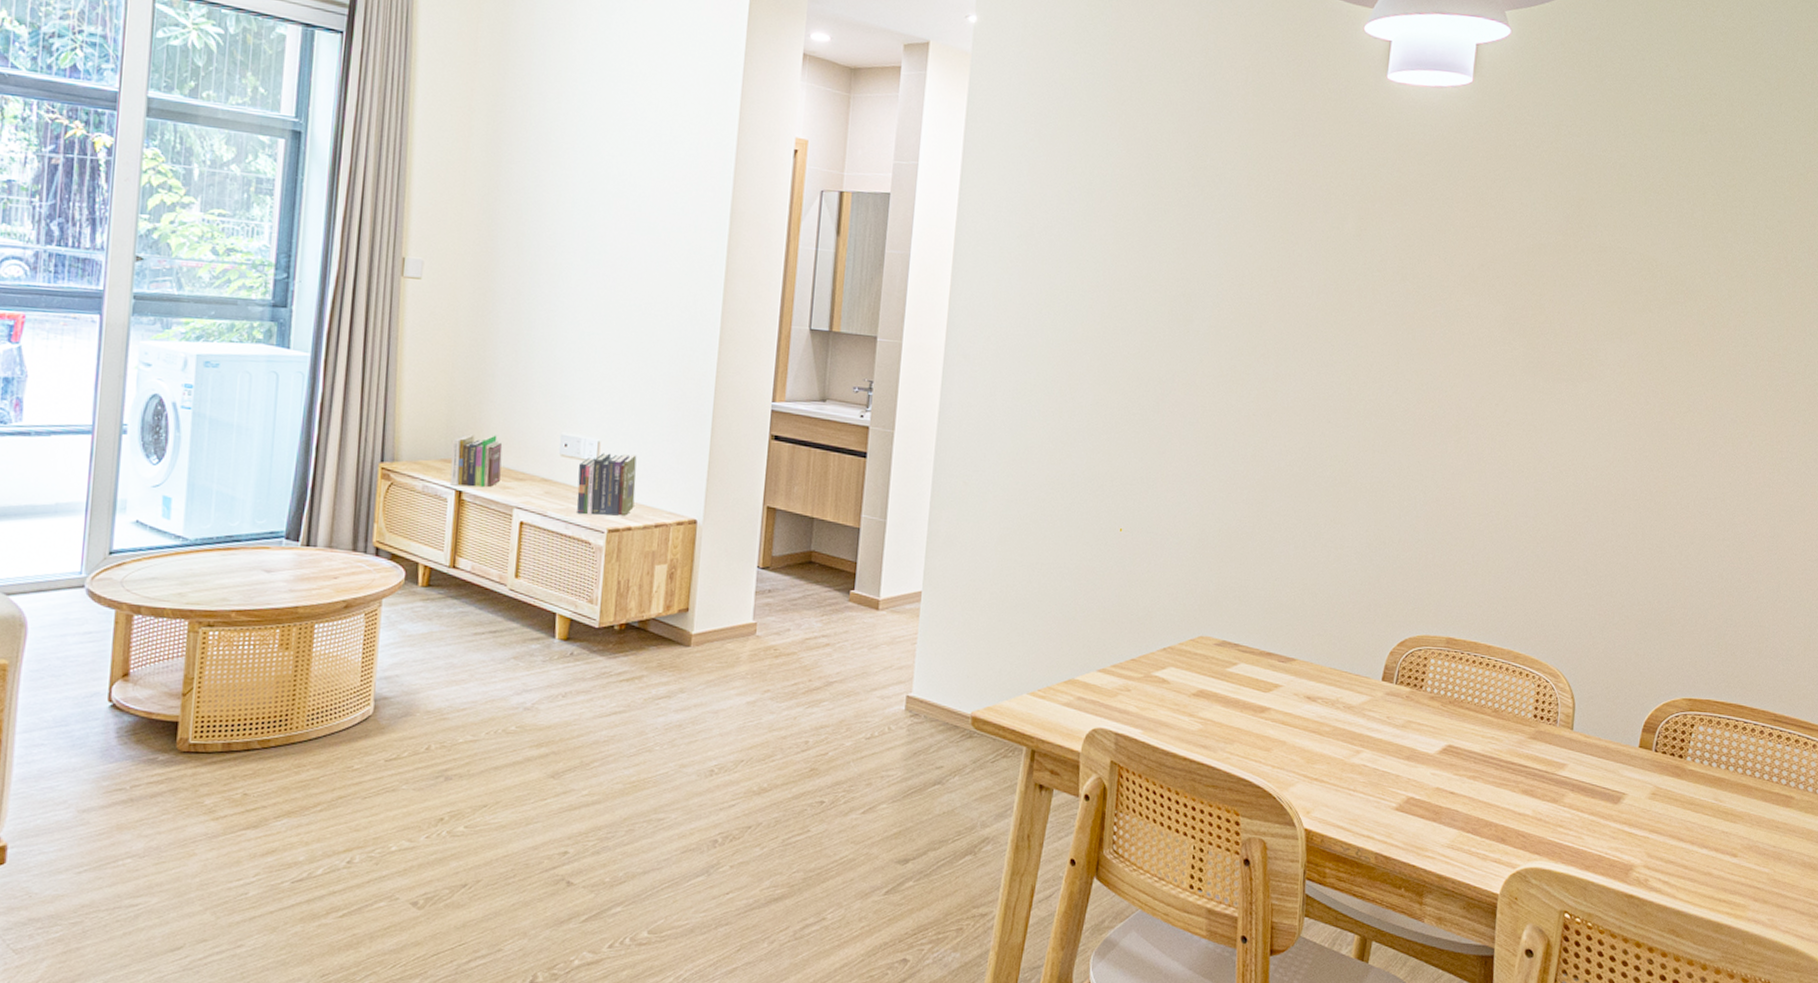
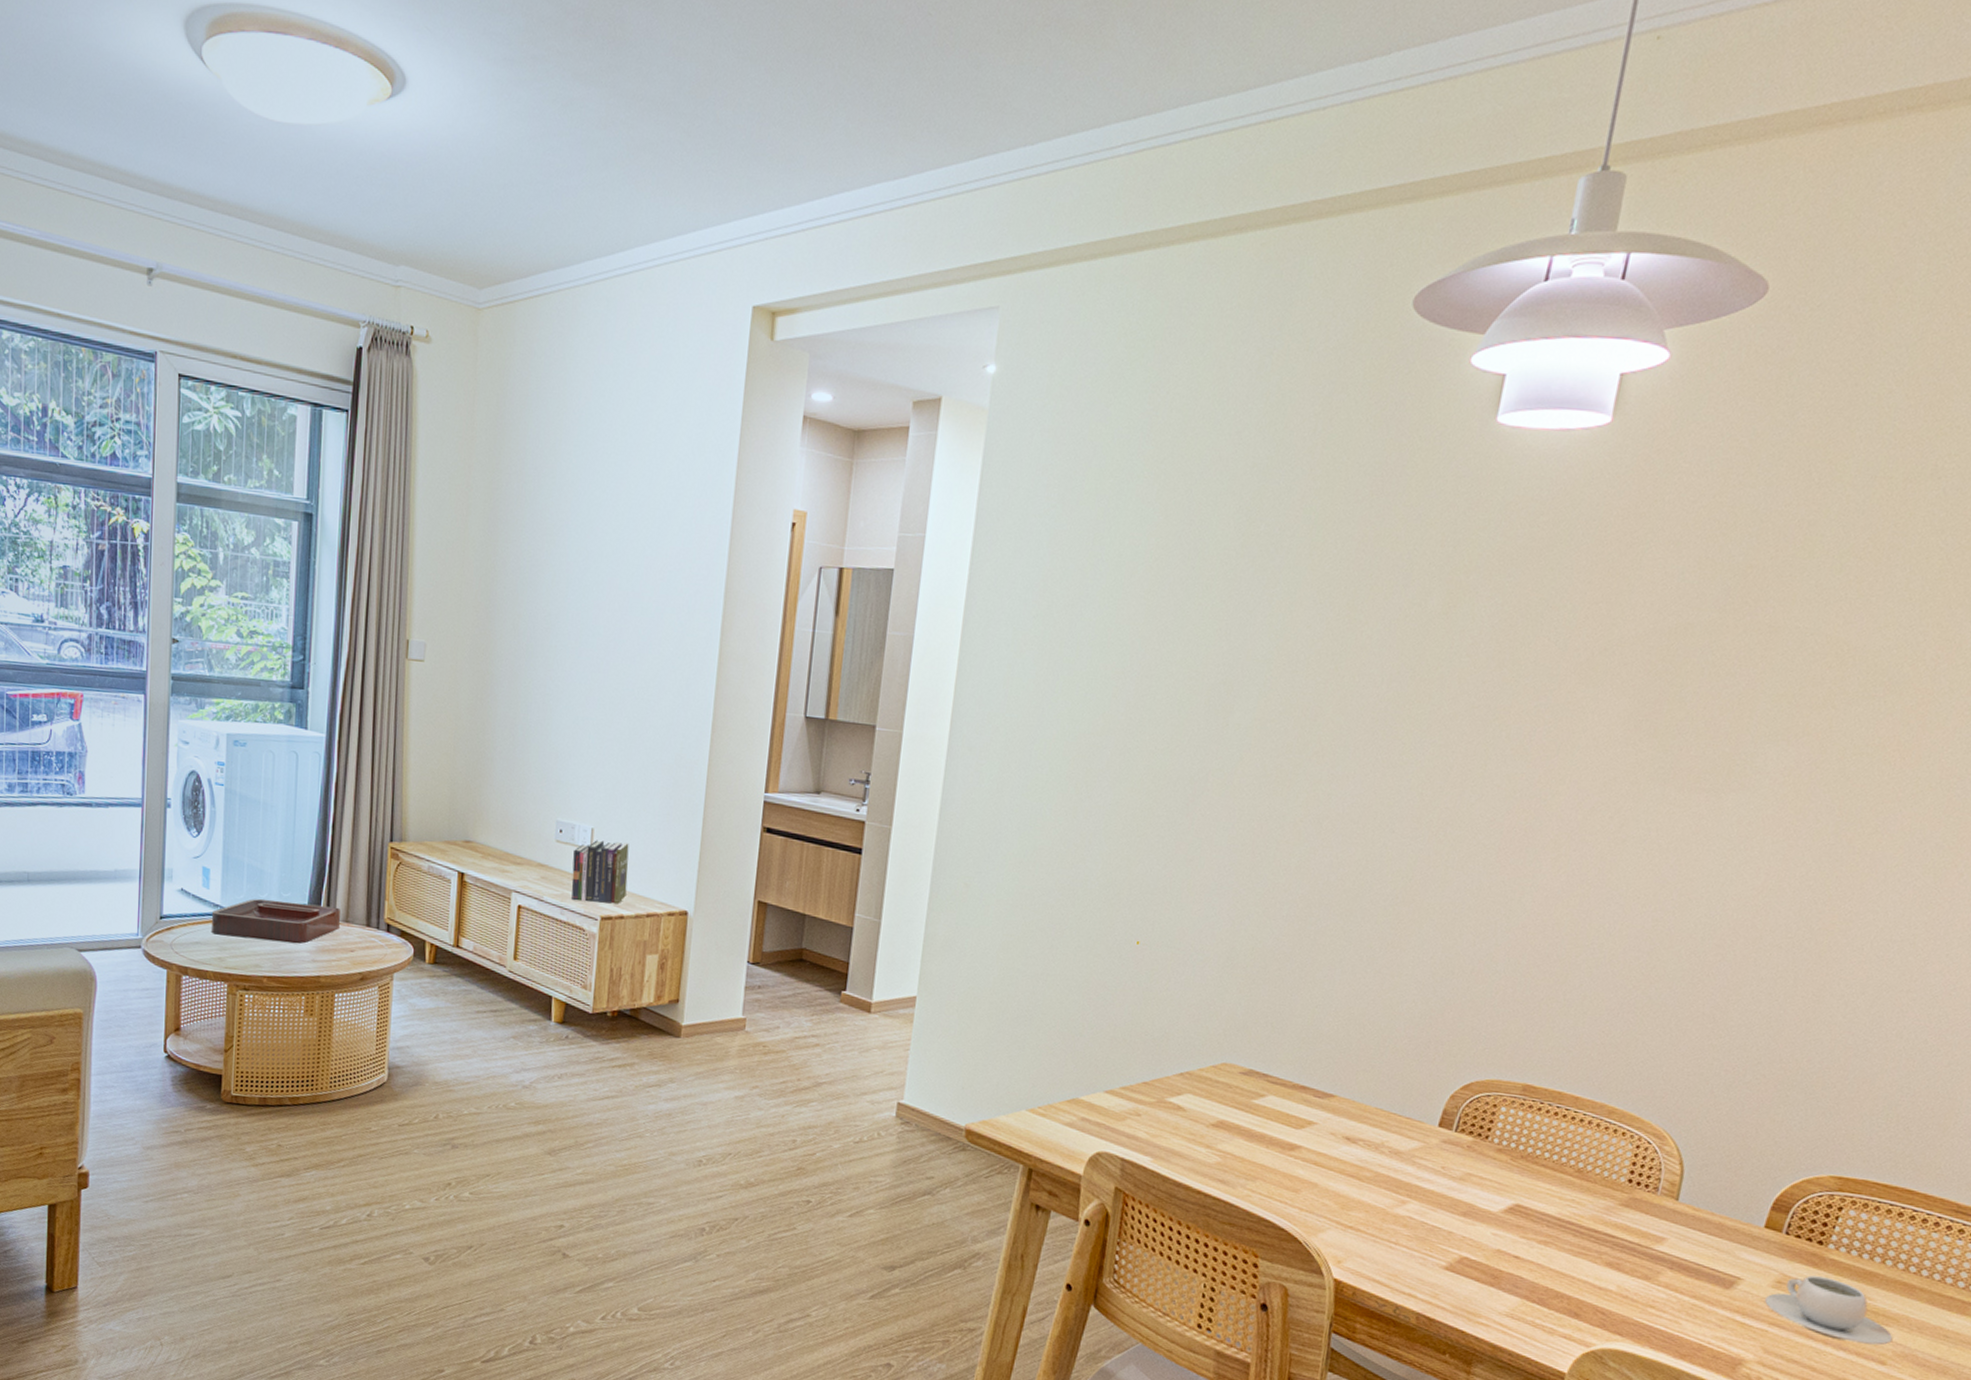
decorative tray: none [170,527,323,574] -> present [211,898,340,944]
books: present [449,434,503,488] -> none [453,817,501,870]
teacup: none [1644,786,1740,841] -> present [1764,1275,1893,1346]

